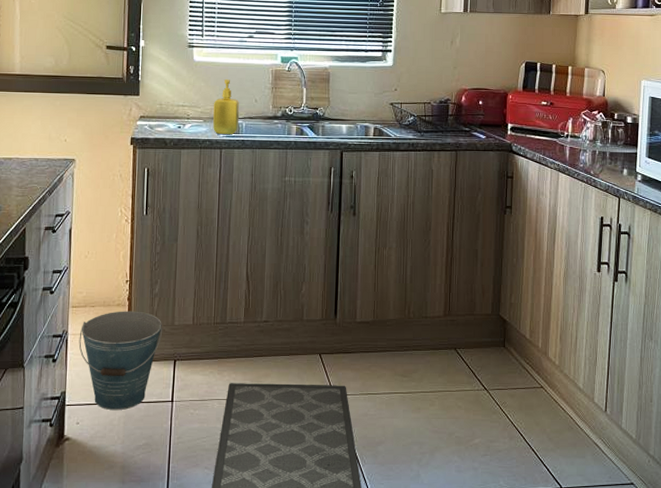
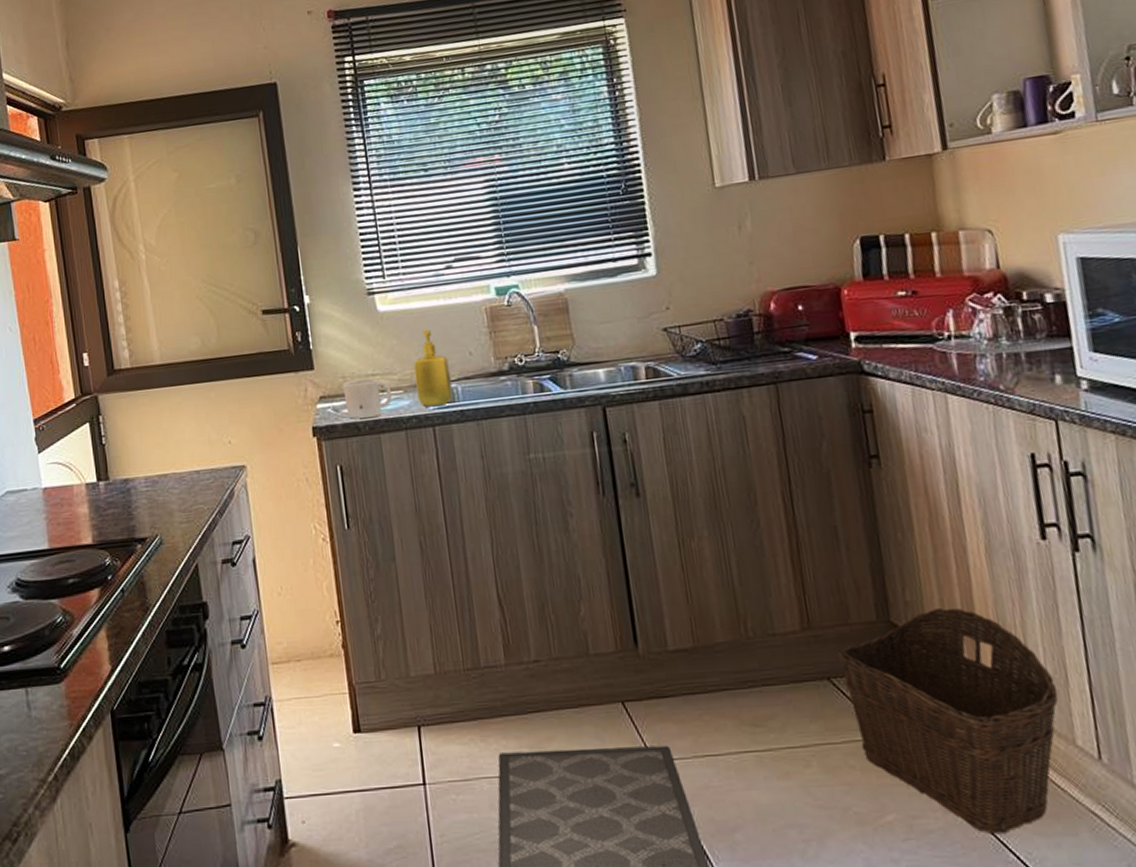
bucket: present [79,311,163,410] -> none [287,661,396,801]
mug: none [158,107,195,137] -> present [342,377,392,420]
wicker basket: none [463,309,589,454] -> present [837,607,1059,834]

